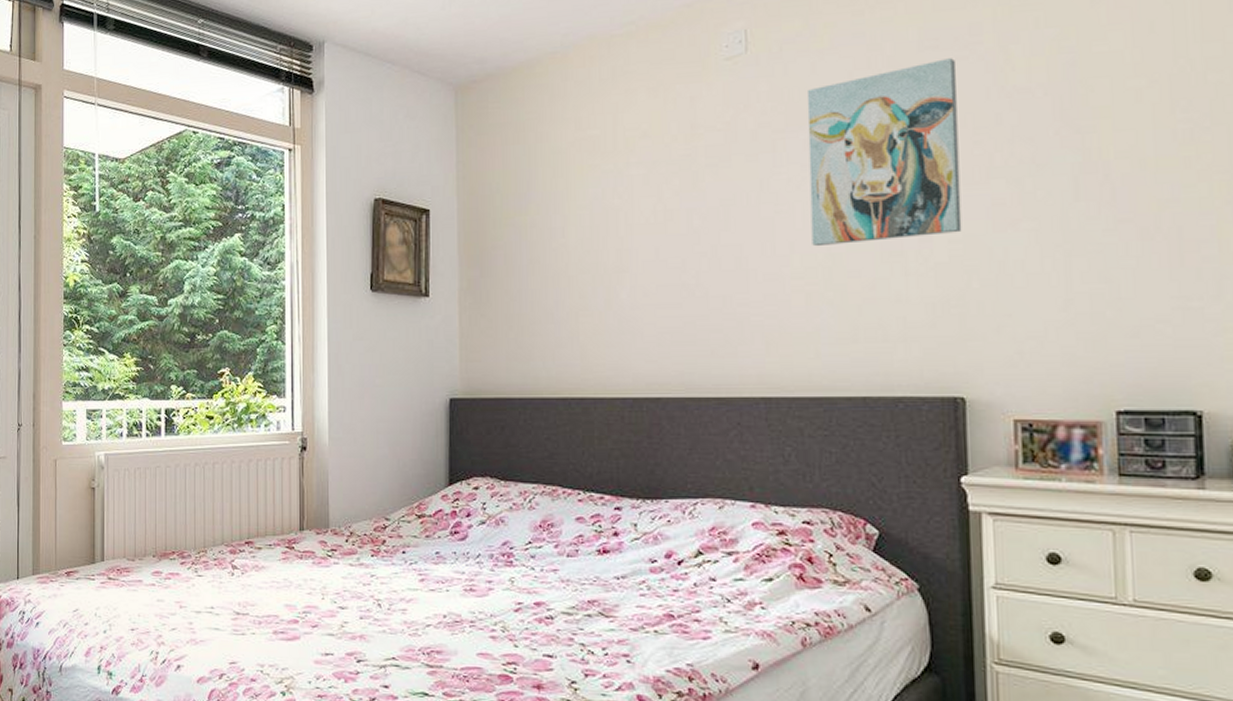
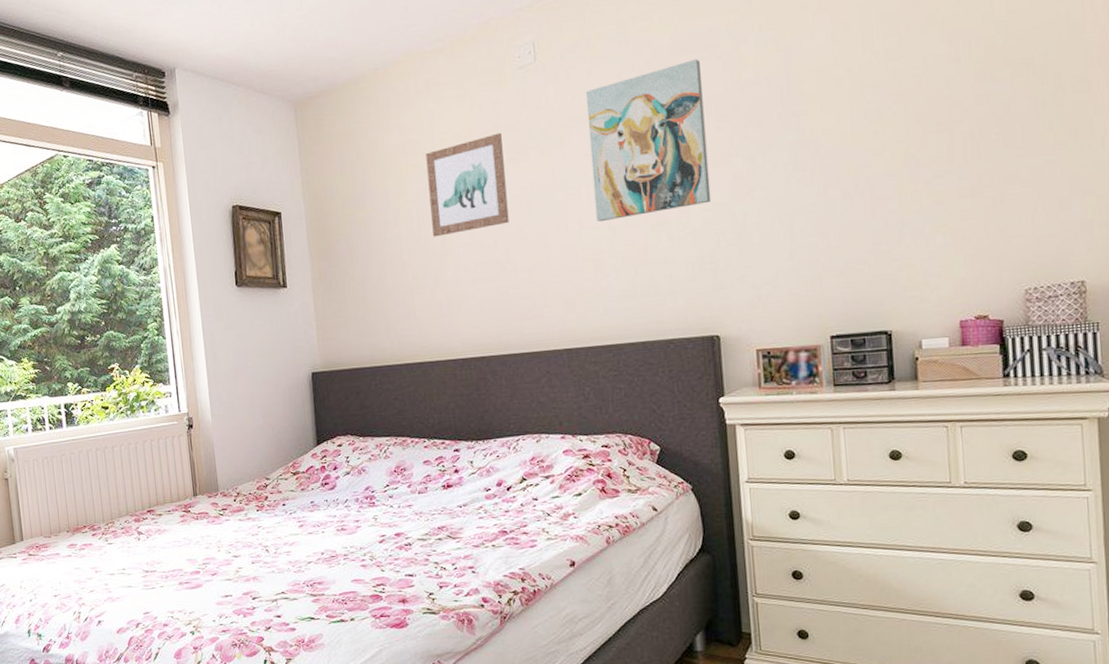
wall art: none [605,133,702,251] -> present [425,132,509,237]

